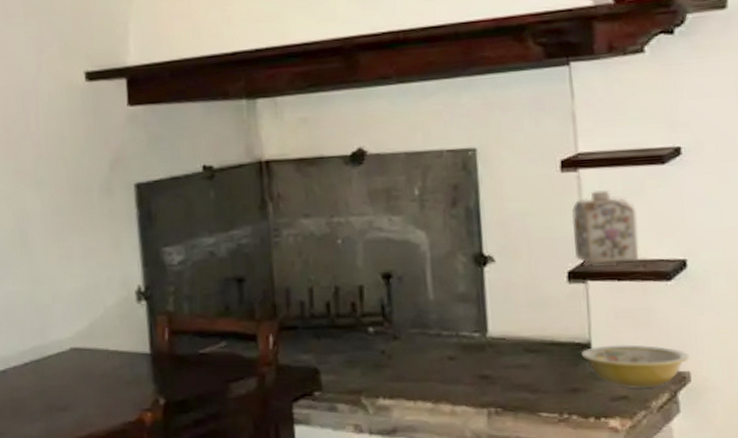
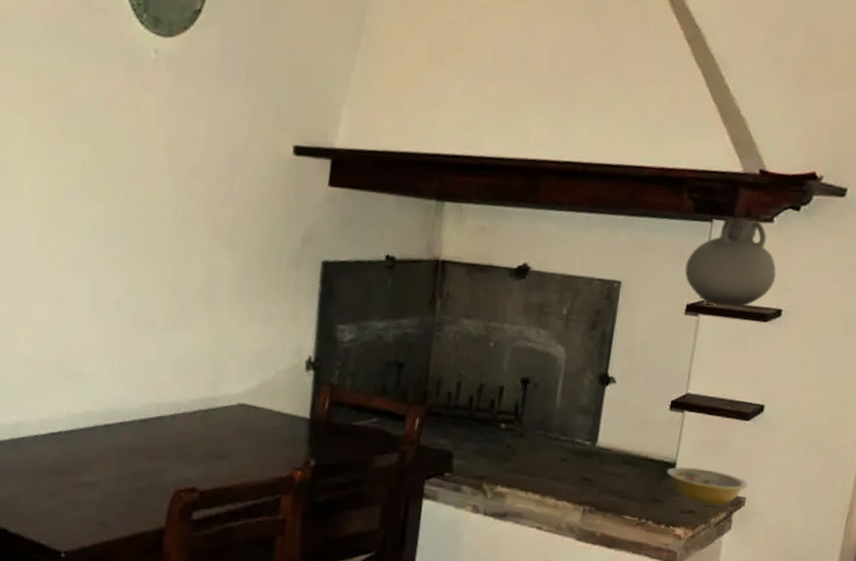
vase: none [549,53,663,155] -> present [684,217,776,307]
decorative jar: present [572,190,639,265] -> none [679,335,736,400]

